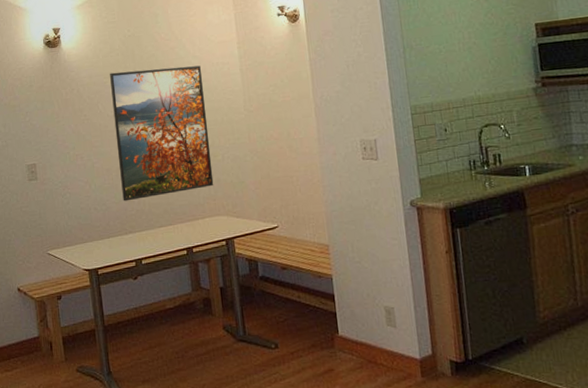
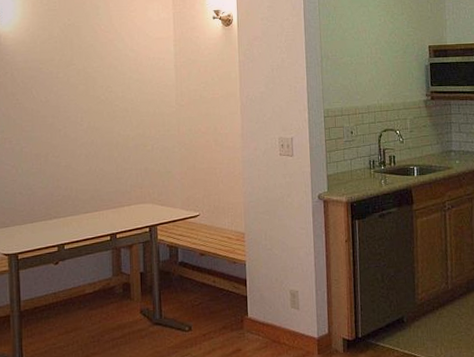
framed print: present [110,65,214,202] -> none [46,58,142,187]

